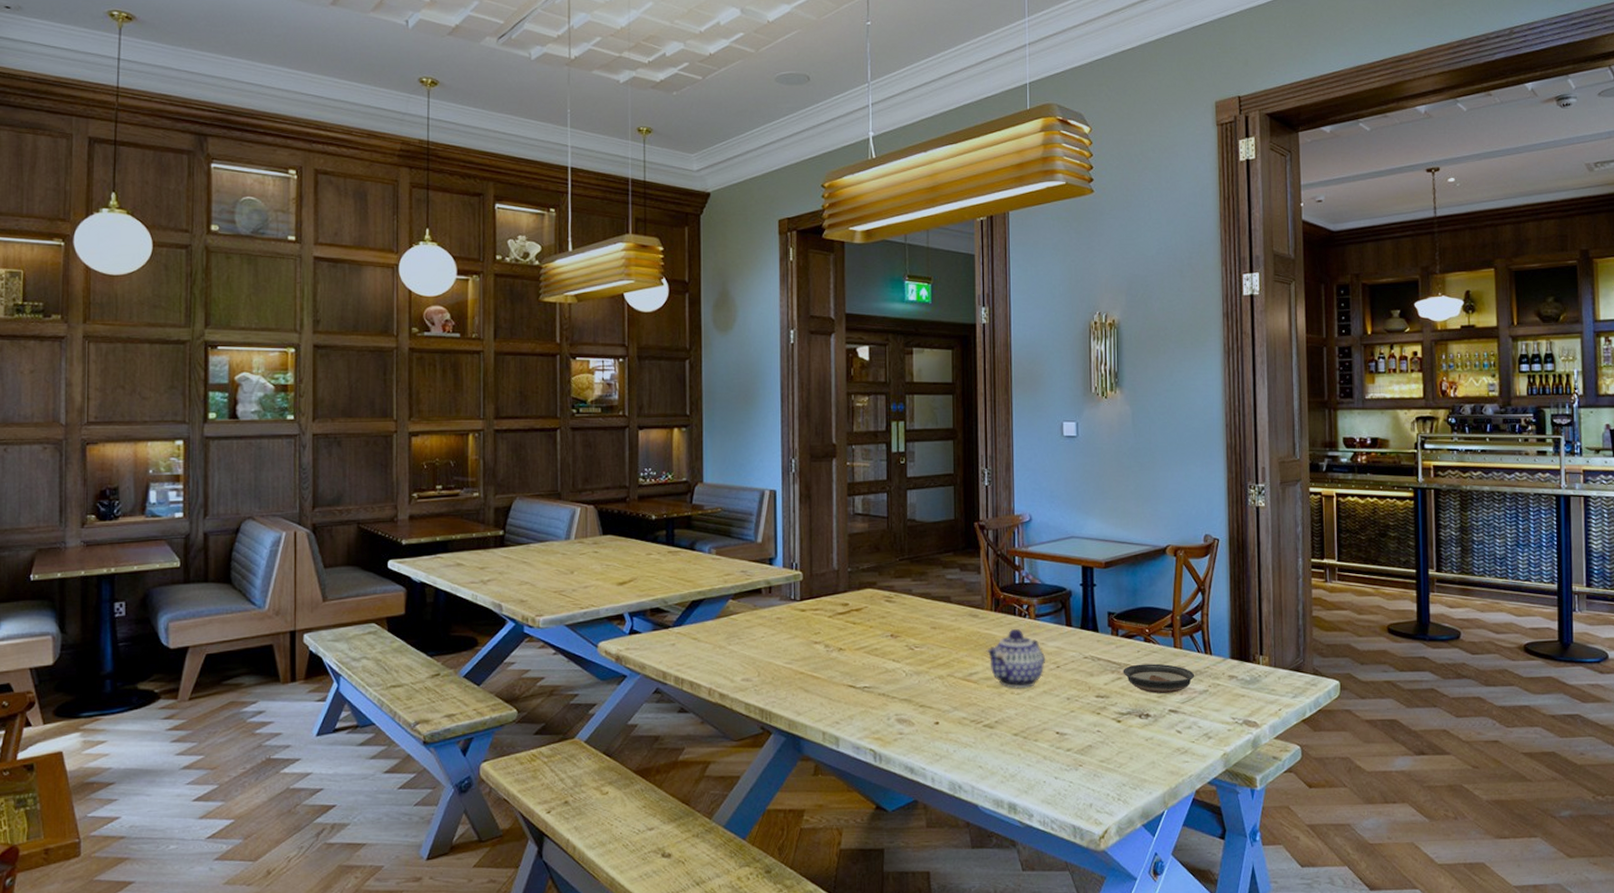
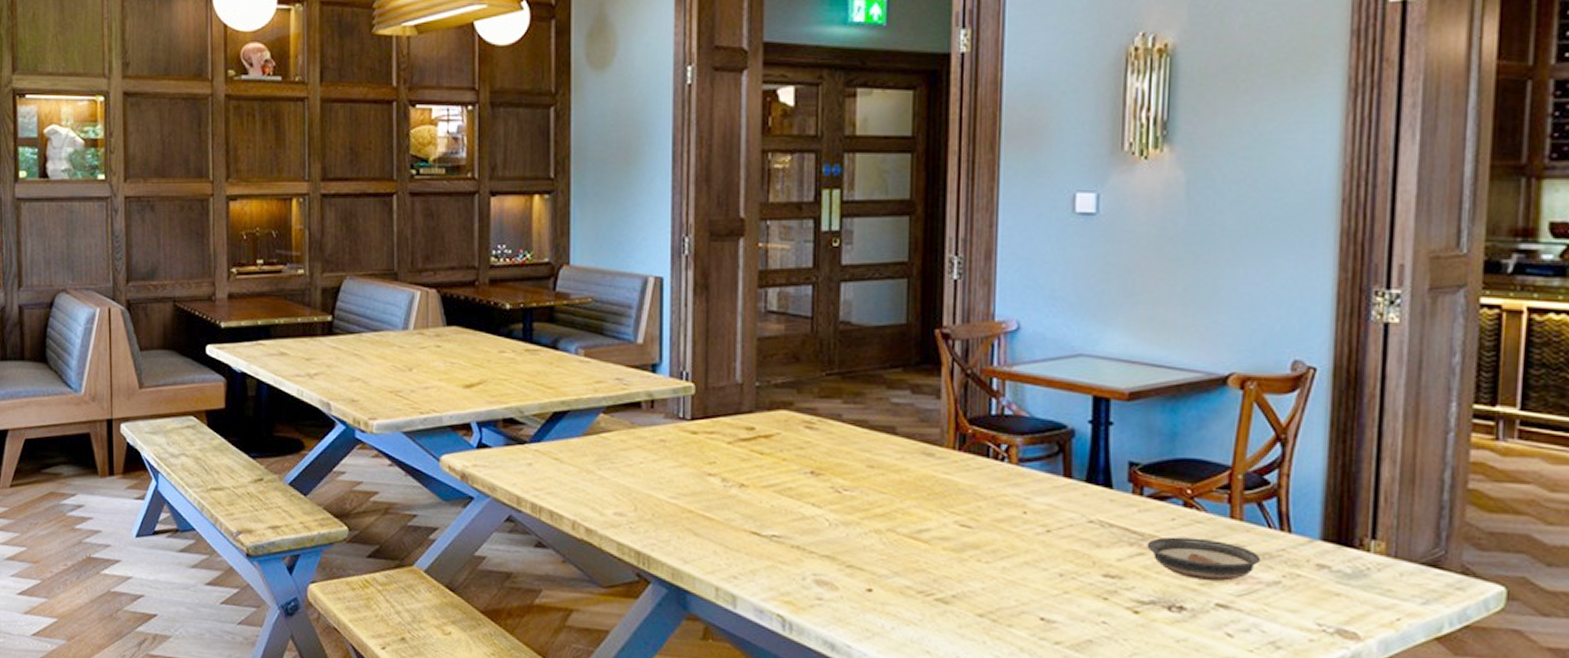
teapot: present [986,628,1046,688] -> none [943,474,1031,555]

